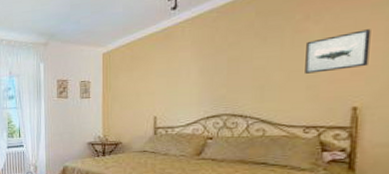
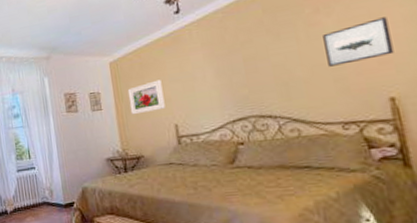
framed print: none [116,73,148,105] -> present [127,79,165,115]

